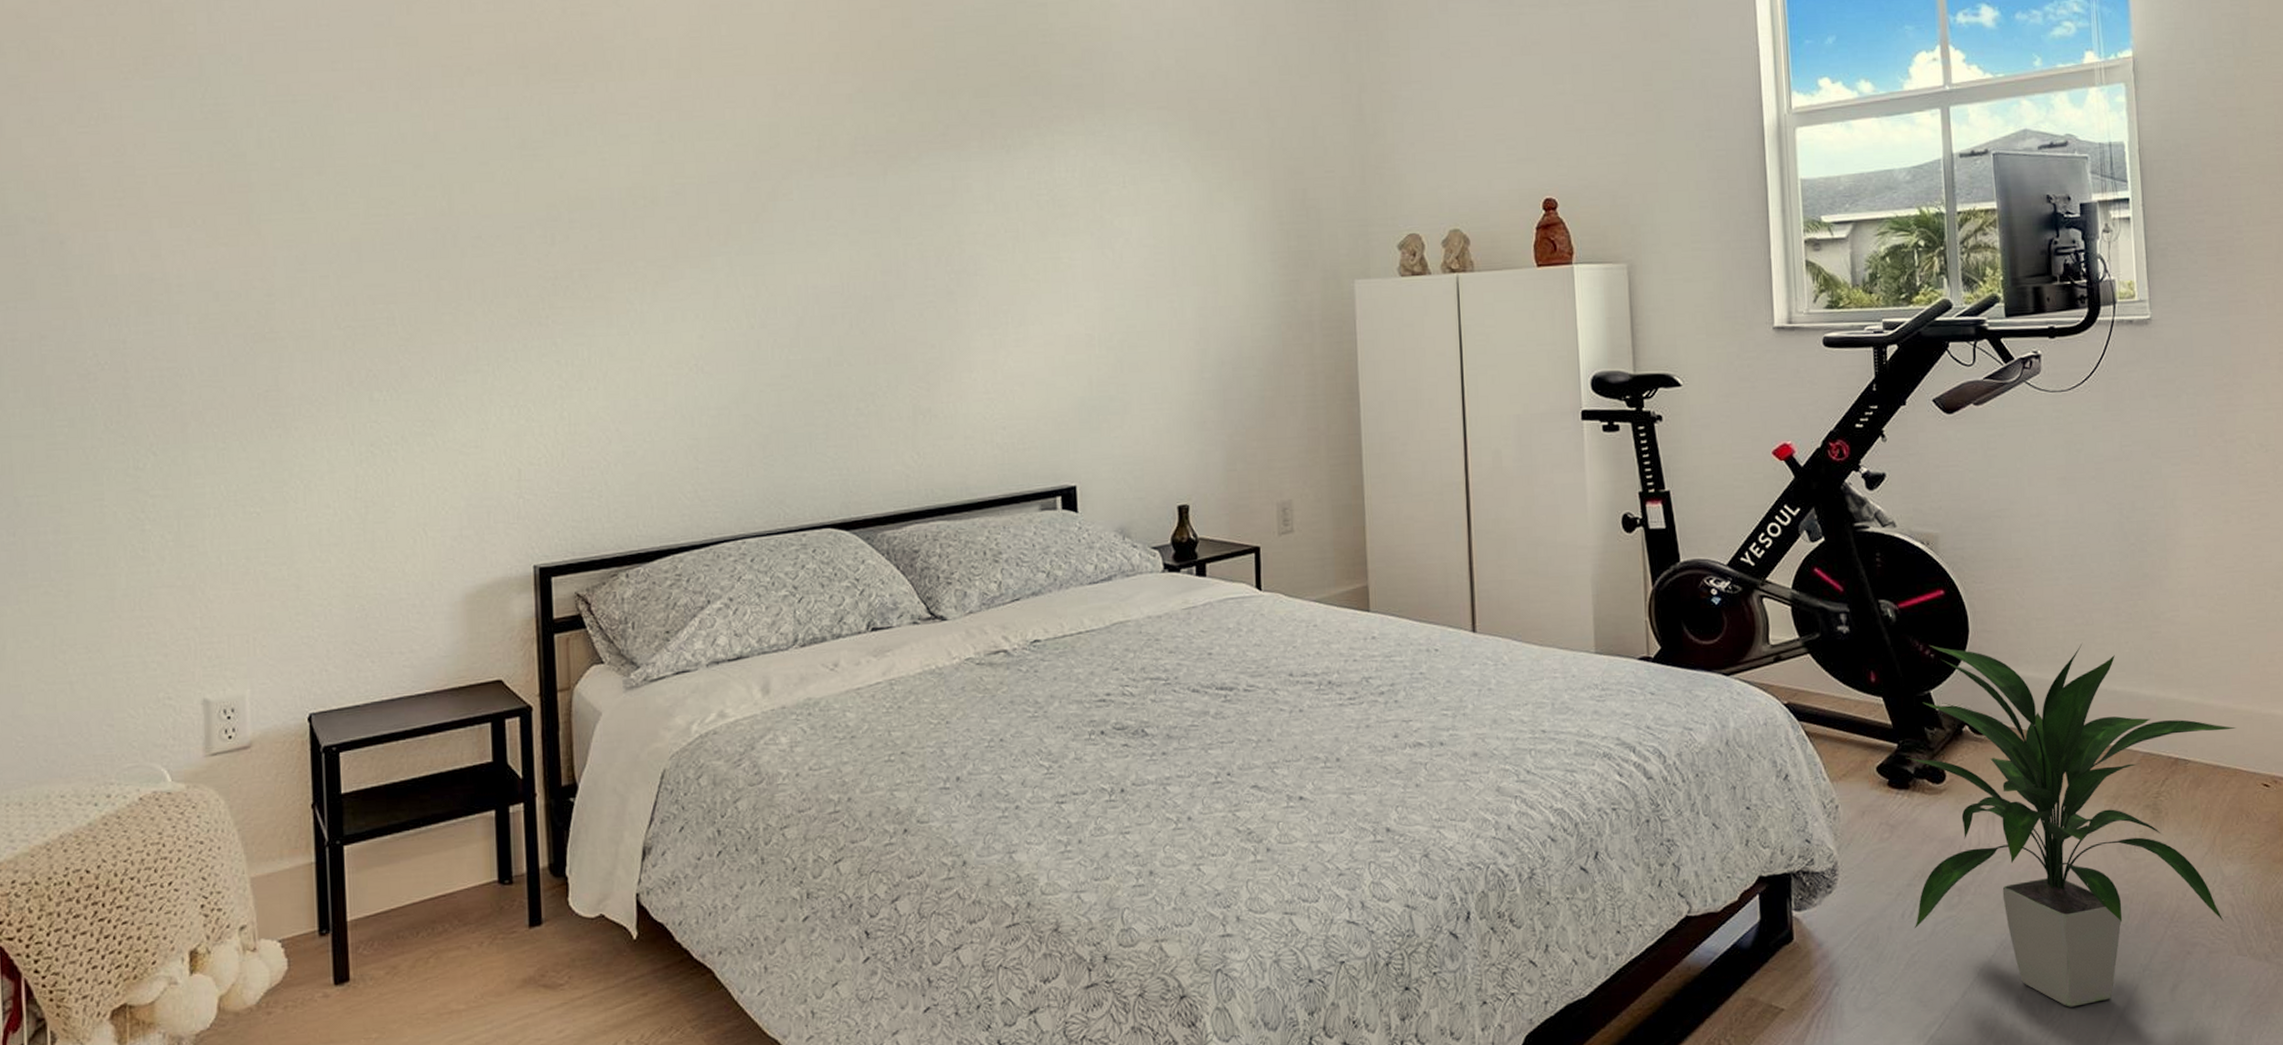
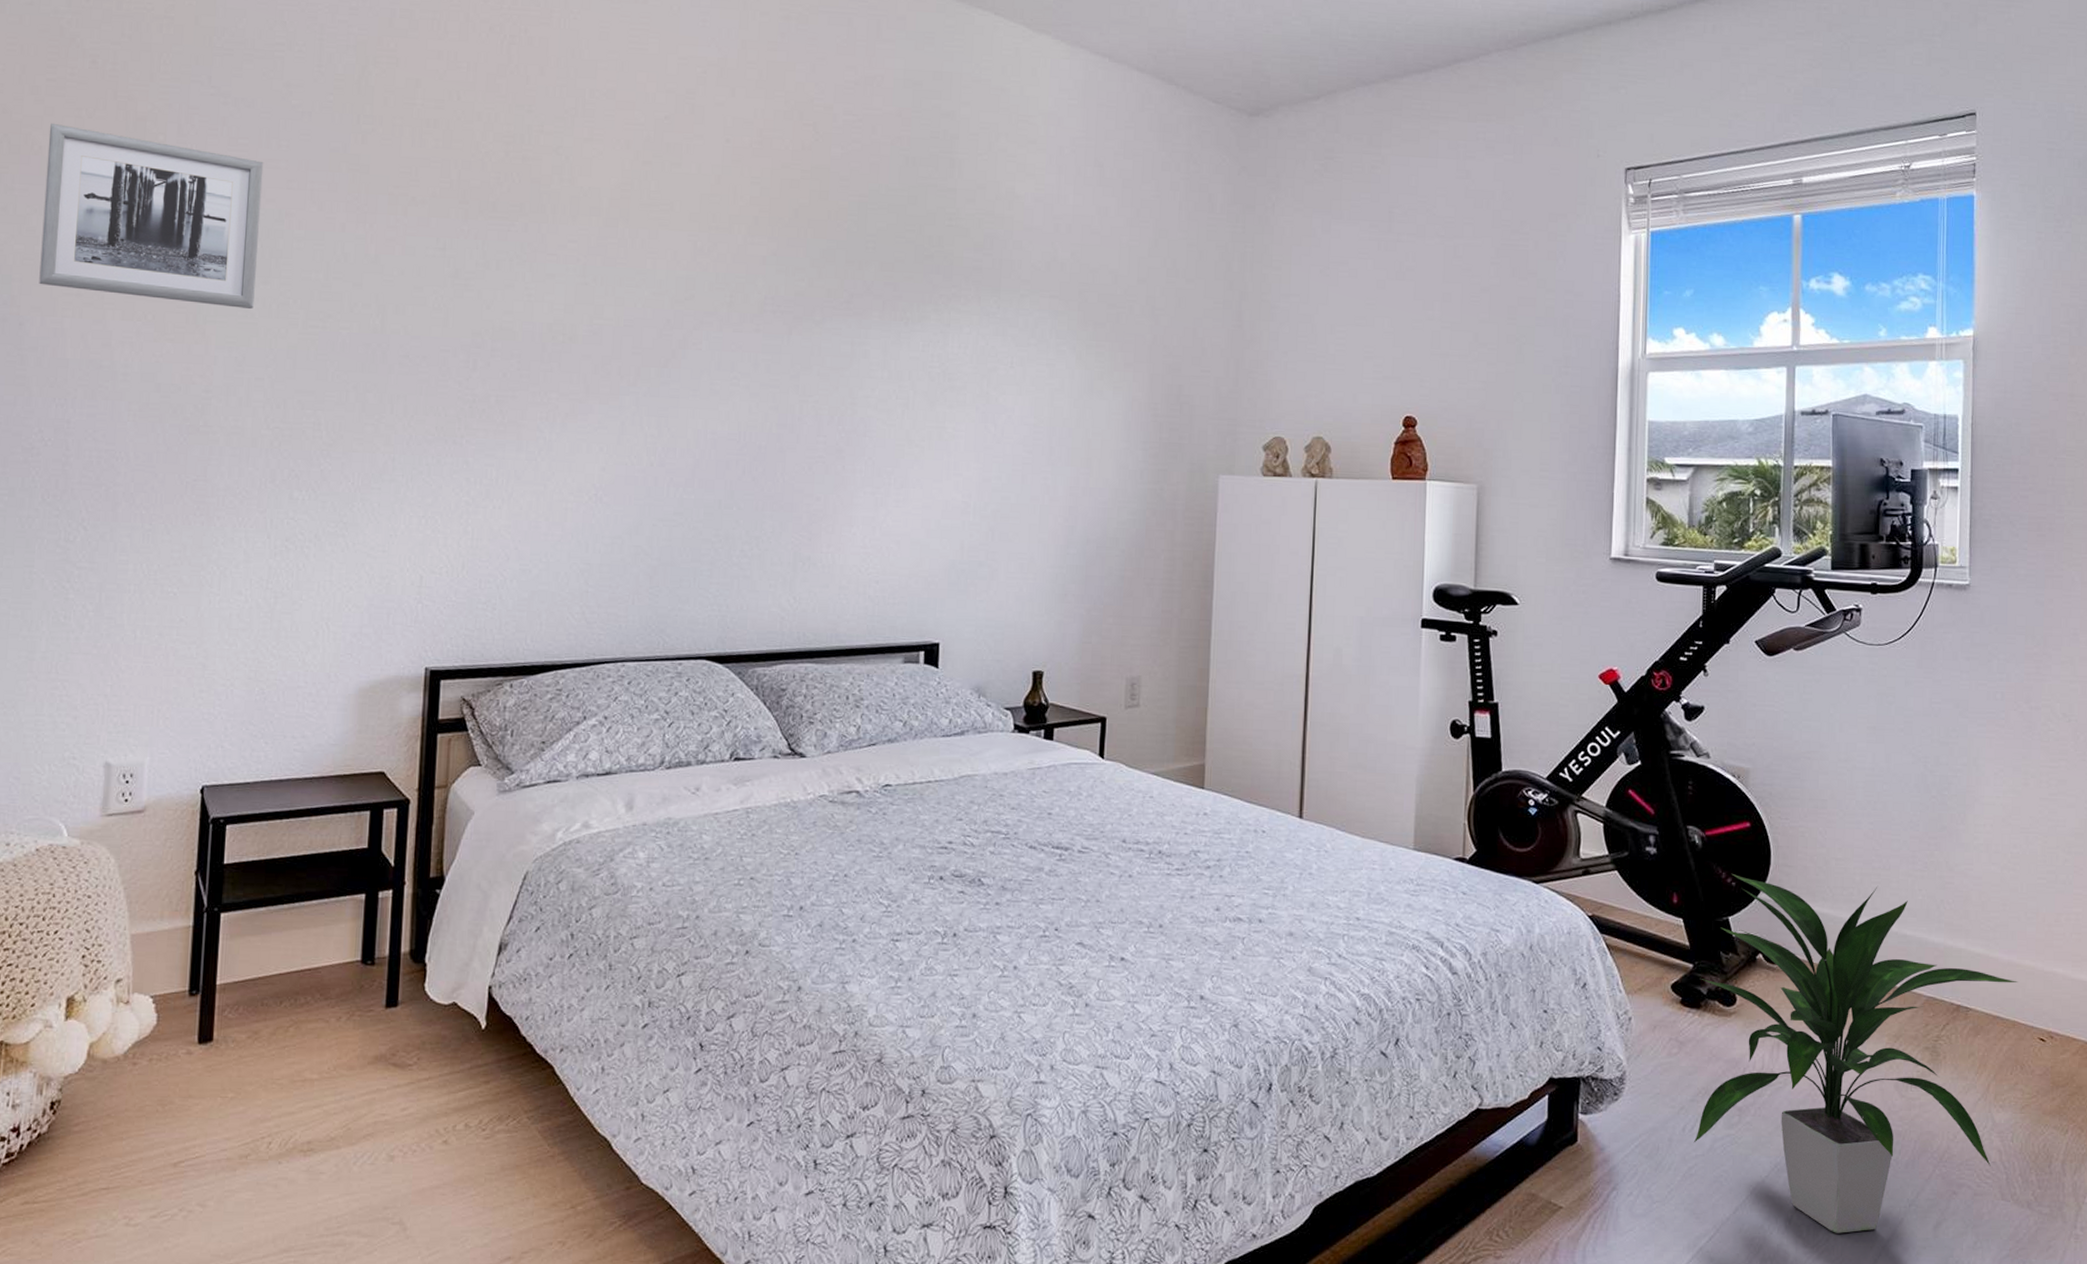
wall art: none [69,25,310,203] -> present [39,124,264,309]

